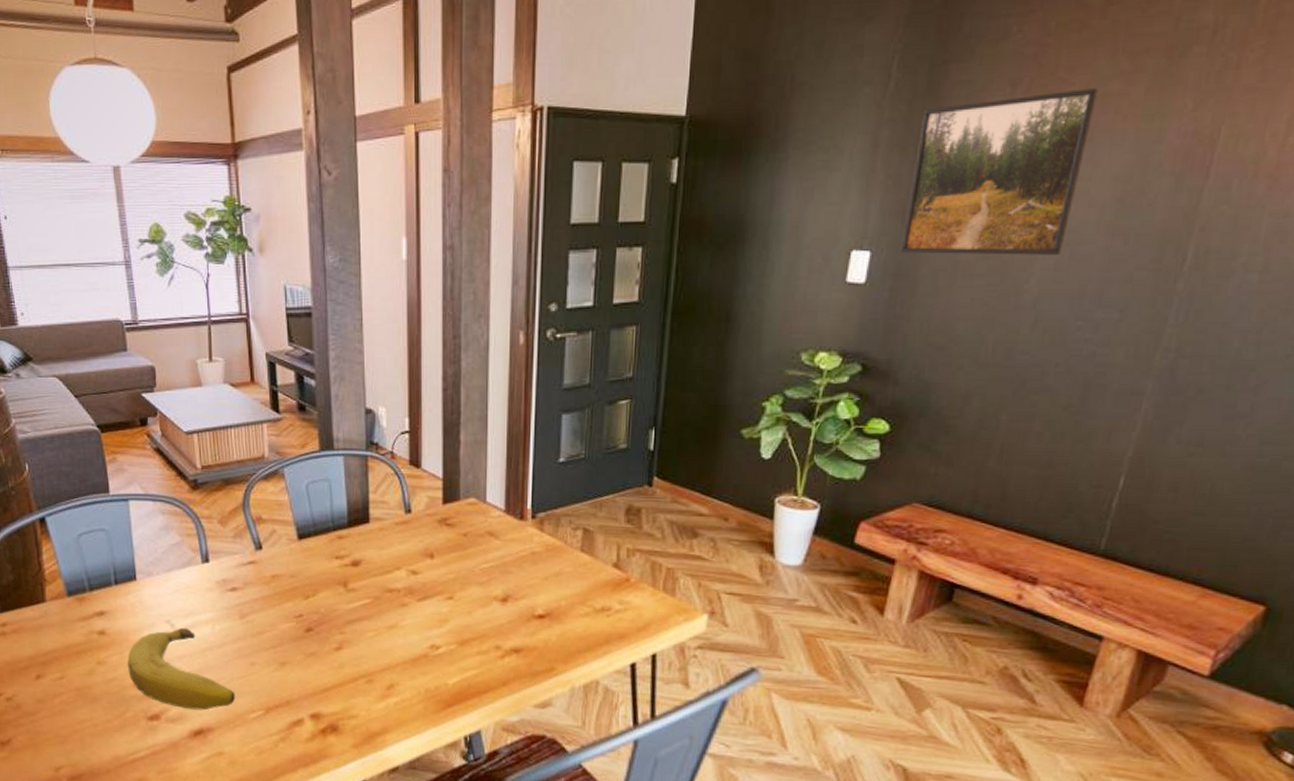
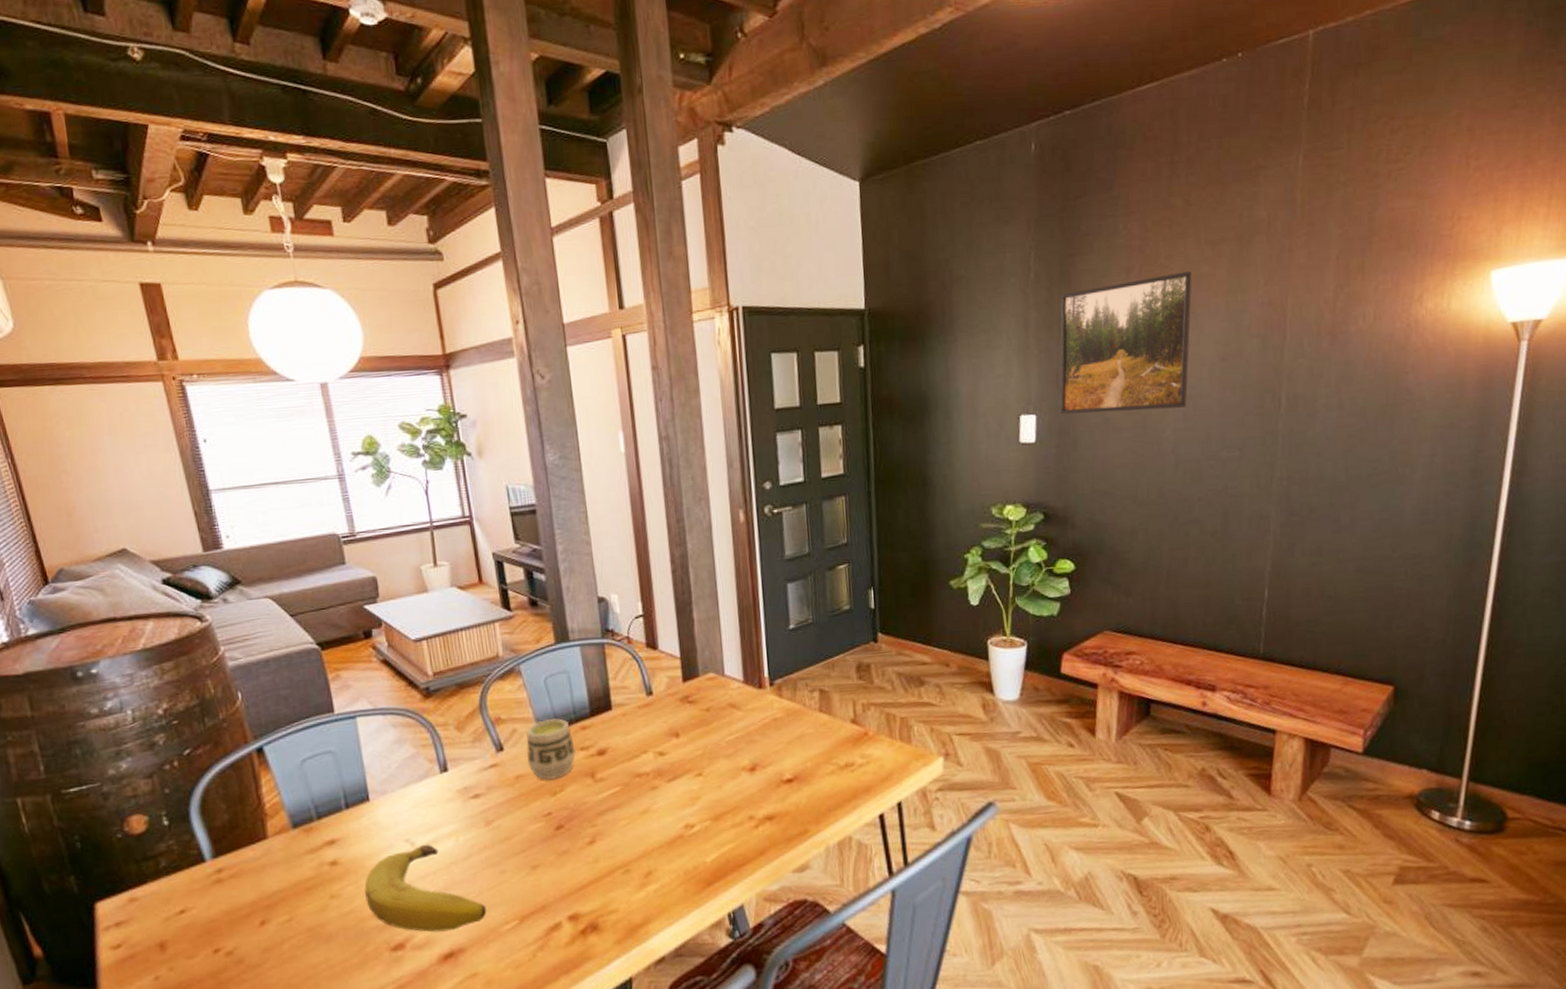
cup: none [283,525,332,584] -> present [526,718,576,781]

